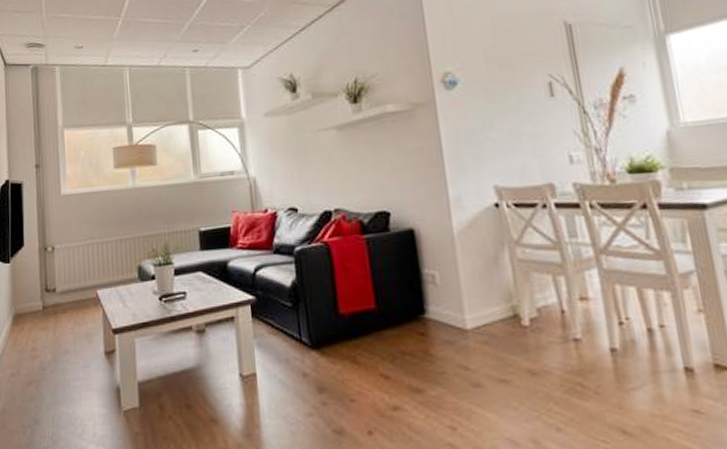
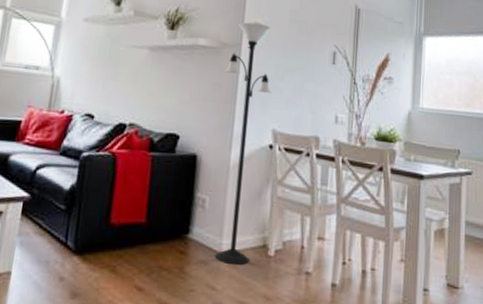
floor lamp: none [423,71,501,341] -> present [214,22,272,266]

